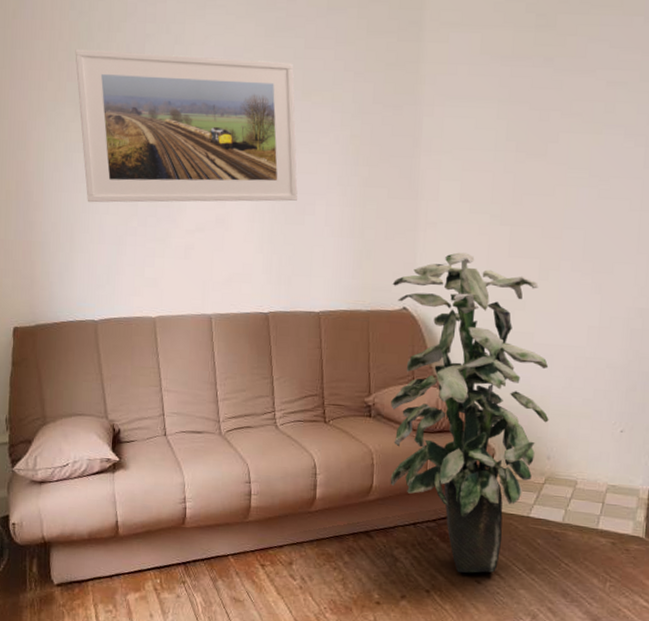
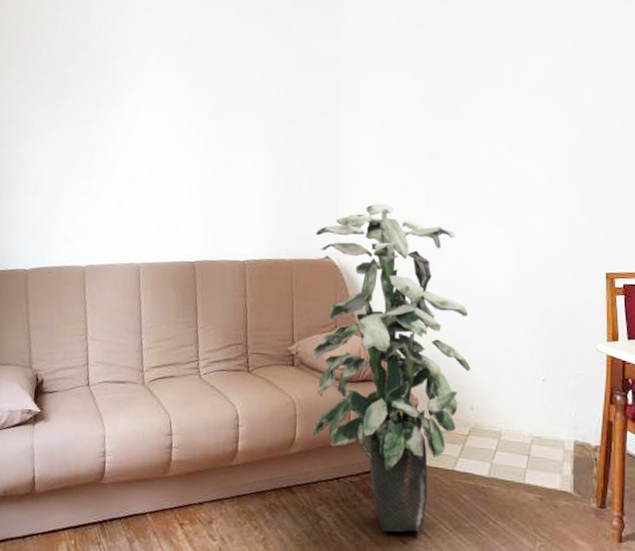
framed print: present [75,49,298,203] -> none [25,19,226,157]

